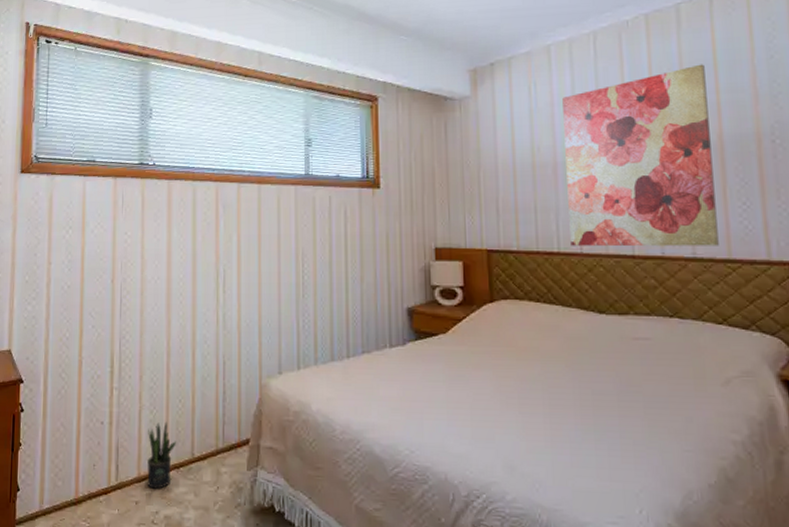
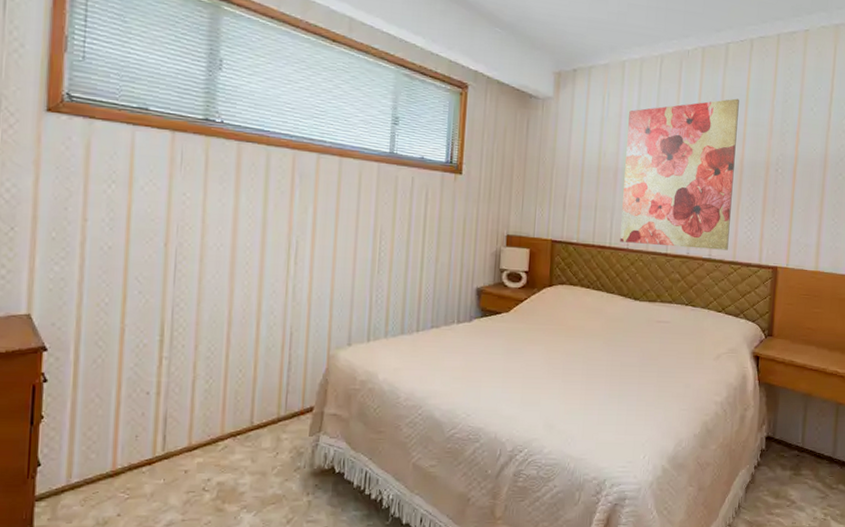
potted plant: present [147,421,177,489] -> none [199,391,235,457]

